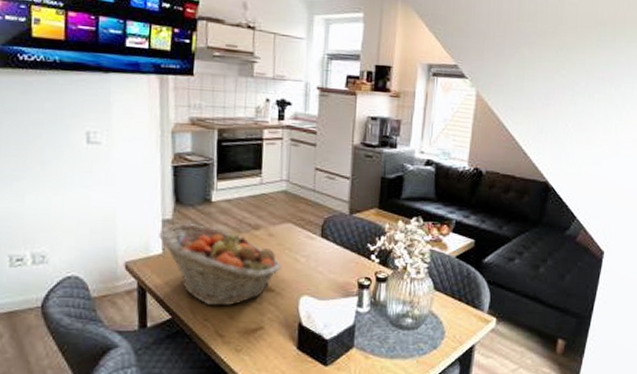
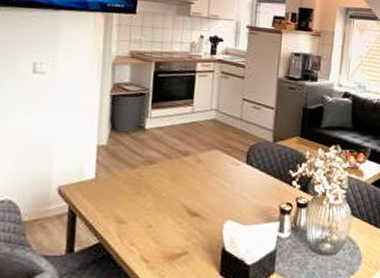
fruit basket: present [159,222,282,306] -> none [93,148,208,231]

